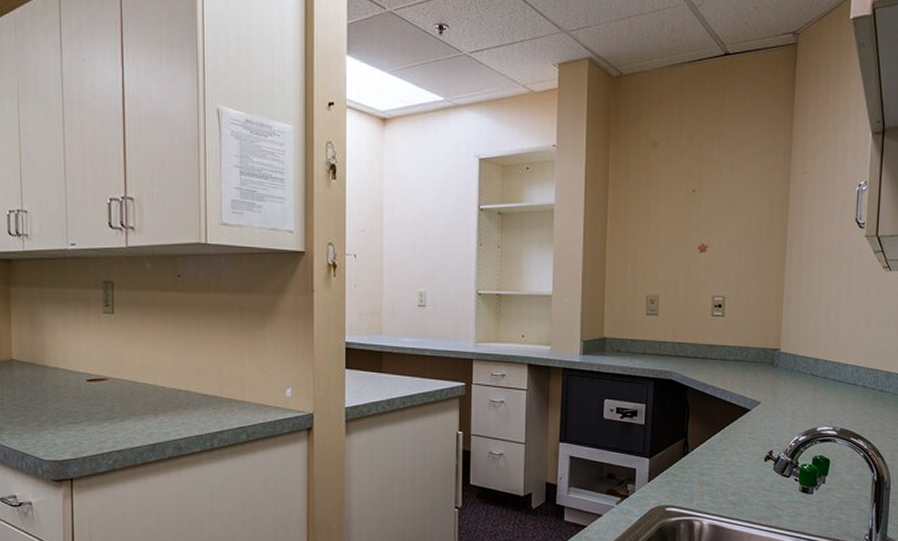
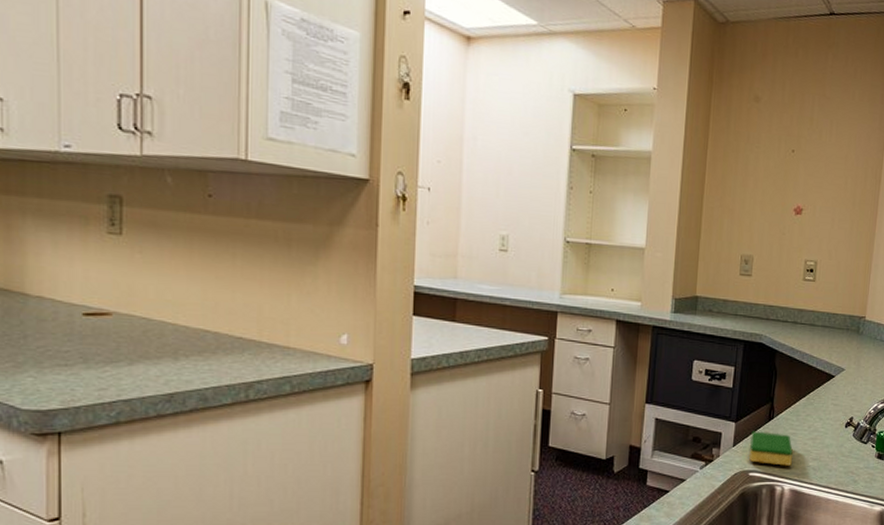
dish sponge: none [664,466,710,501] -> present [748,431,793,466]

